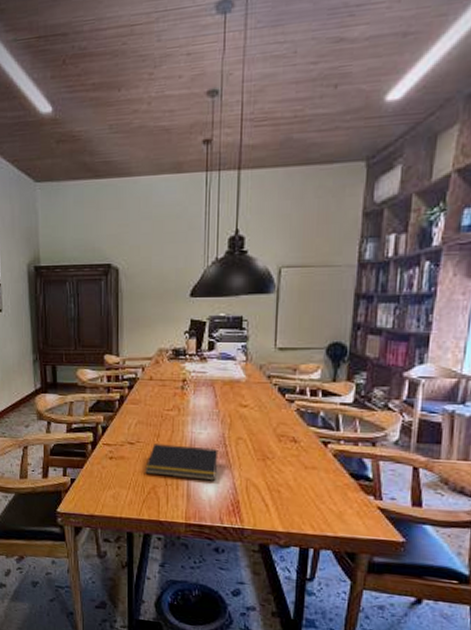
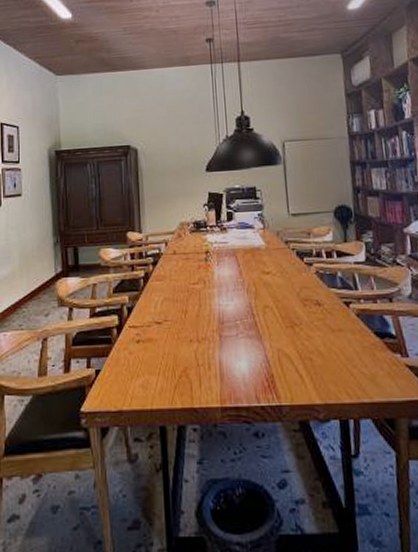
notepad: present [145,444,219,481] -> none [174,320,248,356]

